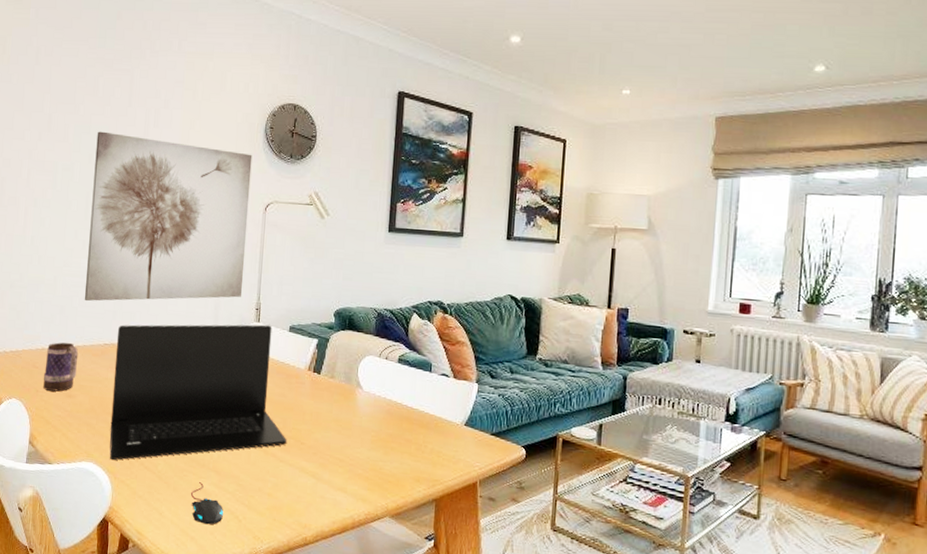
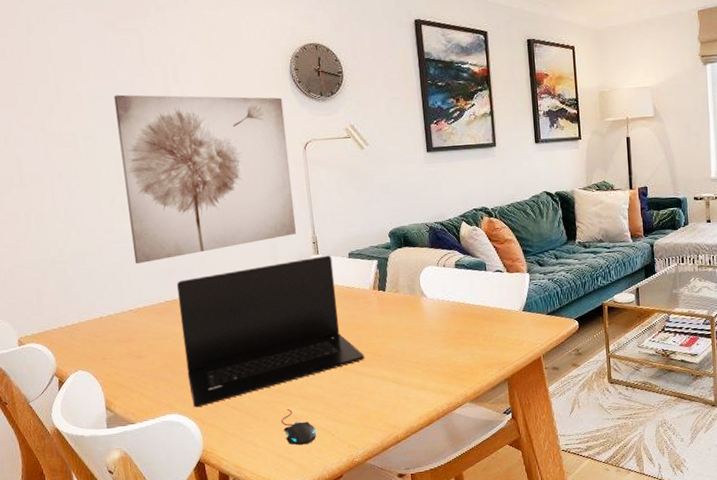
mug: present [43,342,79,392] -> none [106,306,142,356]

